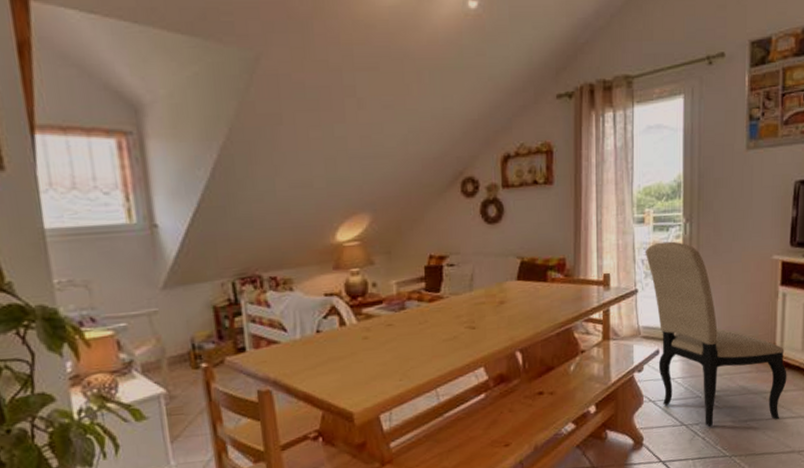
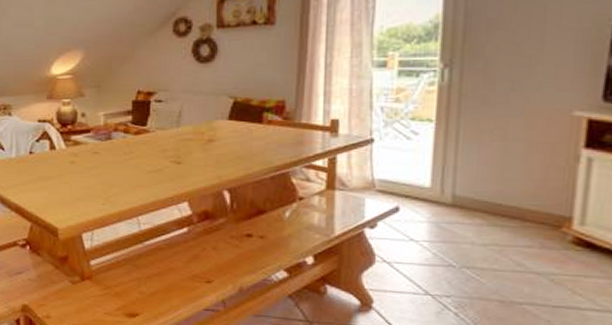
dining chair: present [646,241,787,427] -> none [386,88,590,310]

